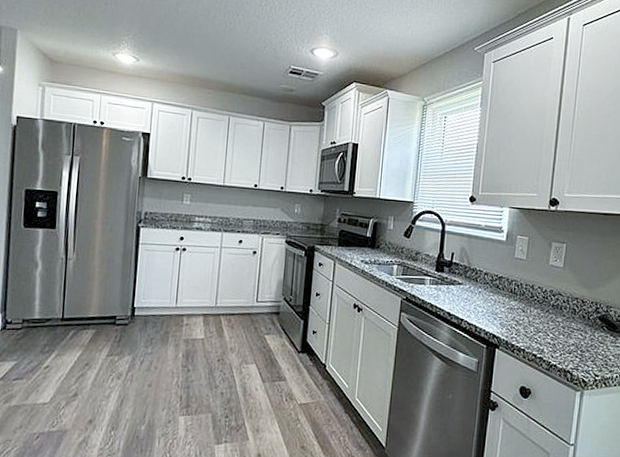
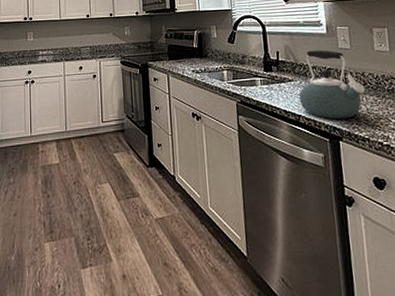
kettle: none [465,256,532,328] -> present [299,50,366,120]

